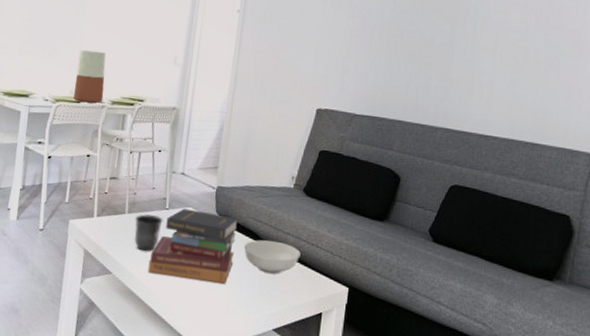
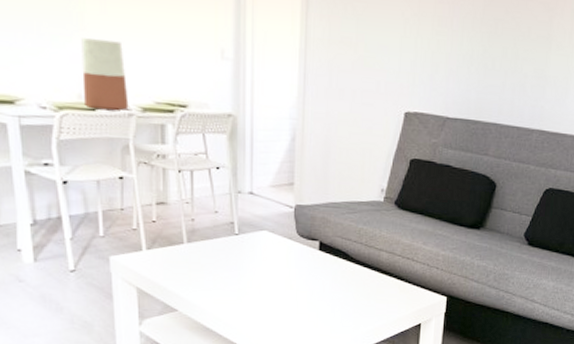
mug: present [133,214,164,252] -> none [198,242,235,283]
books: present [147,208,238,284] -> none [222,232,323,307]
bowl: present [243,239,301,274] -> none [332,258,396,292]

